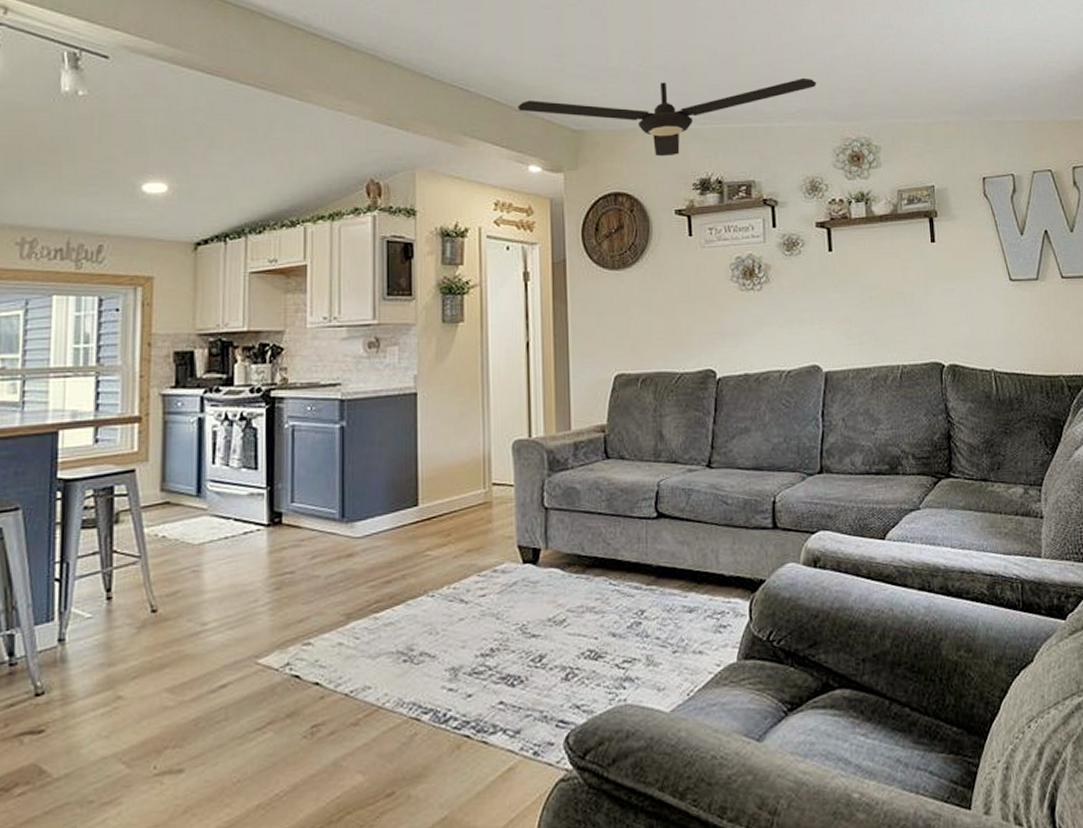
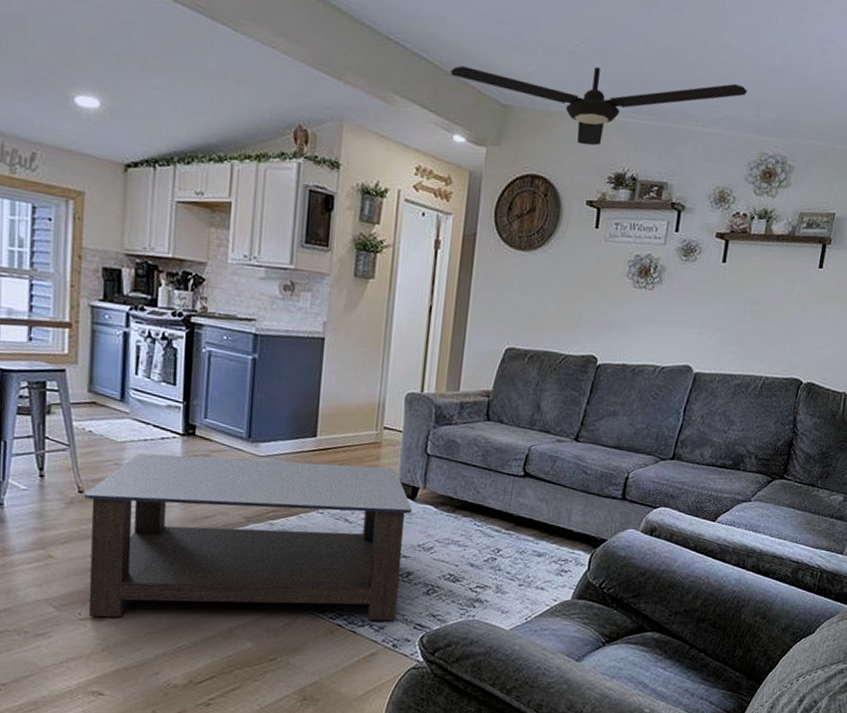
coffee table: none [159,530,536,770] -> present [85,453,412,621]

